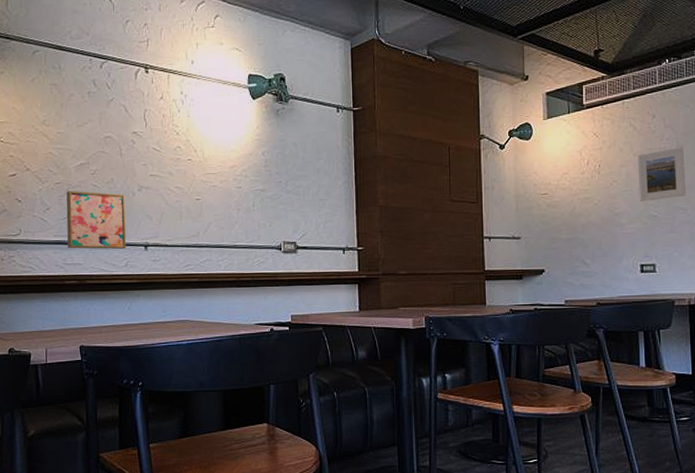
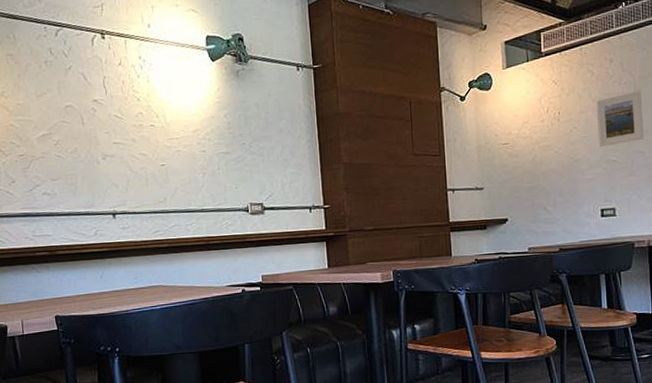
wall art: present [66,190,126,250] -> none [30,162,94,221]

